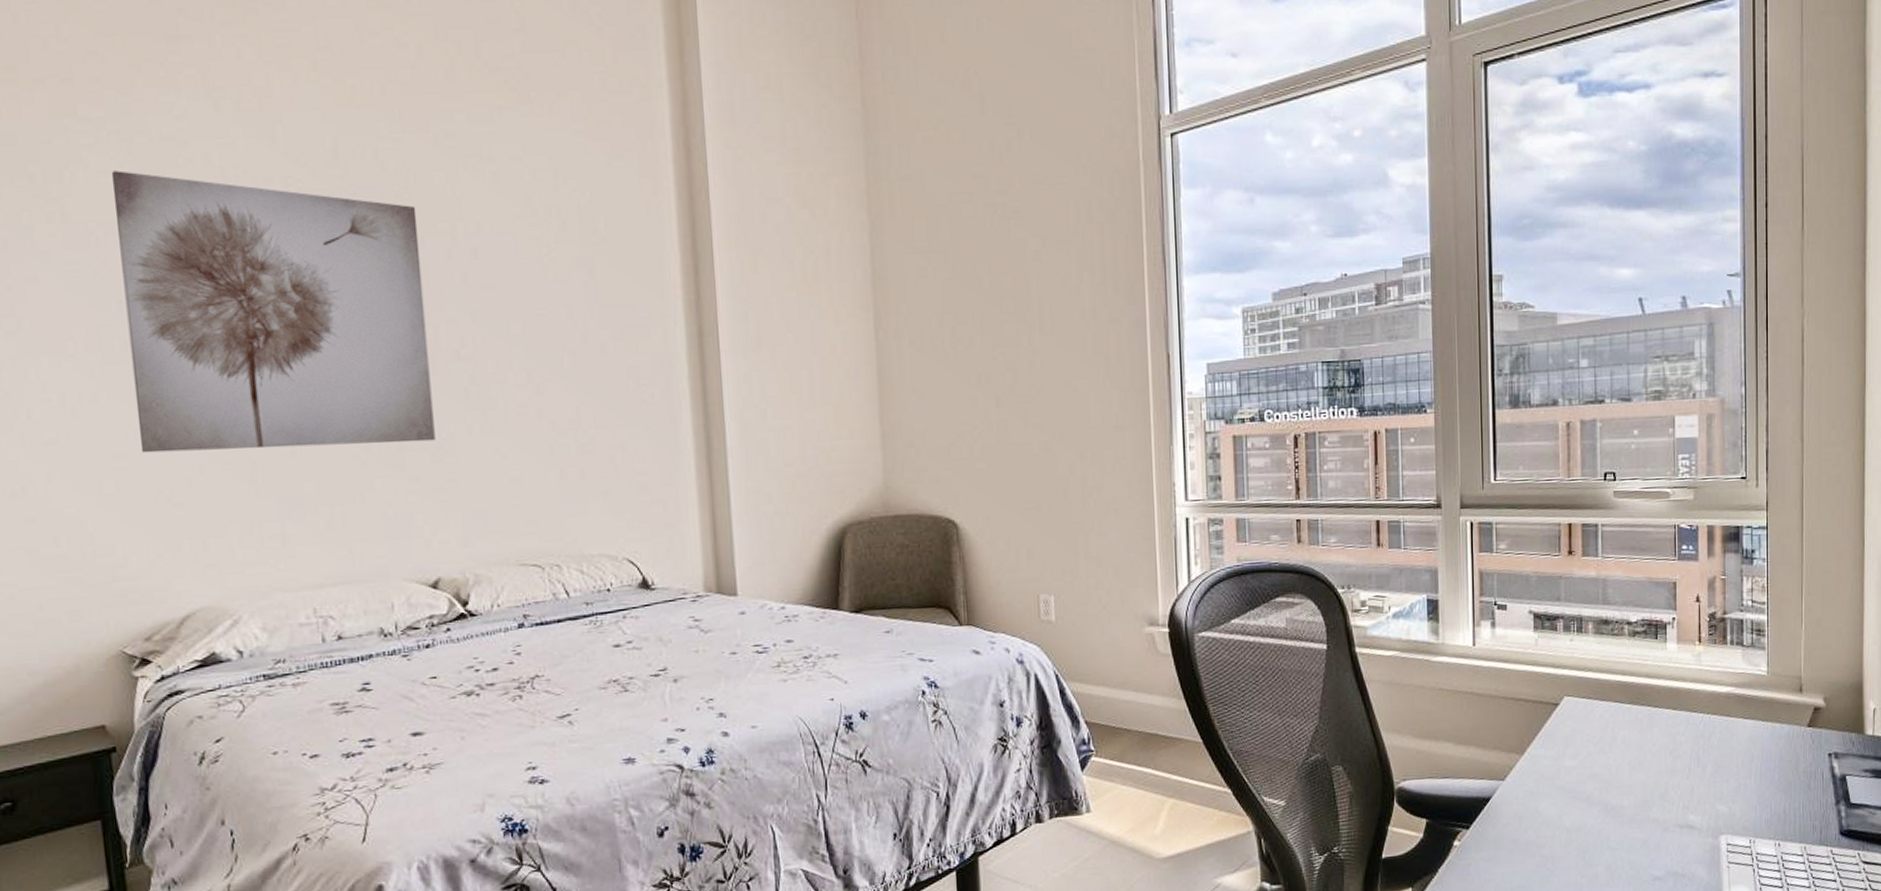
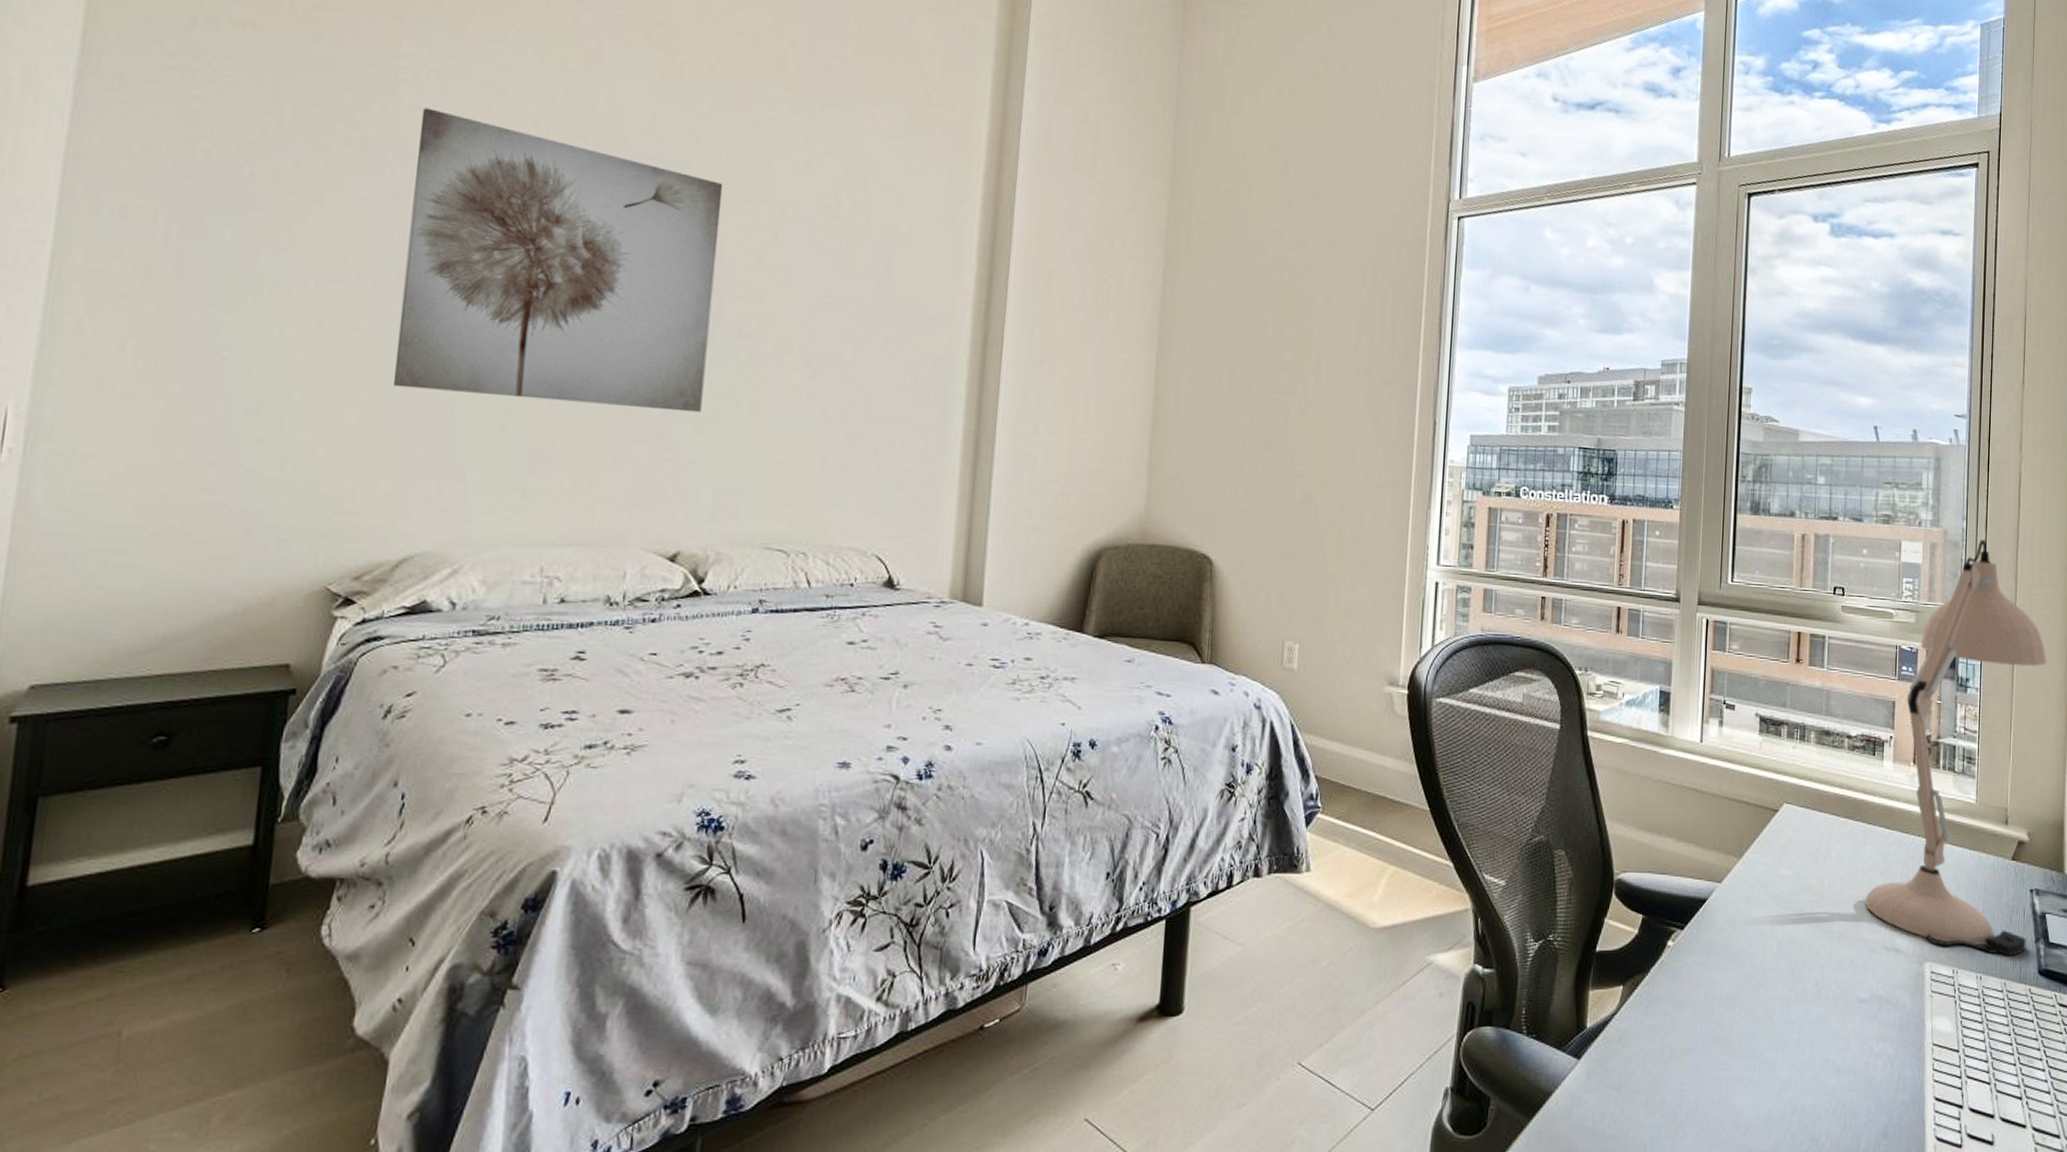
desk lamp: none [1656,403,1839,821] -> present [1866,539,2047,956]

